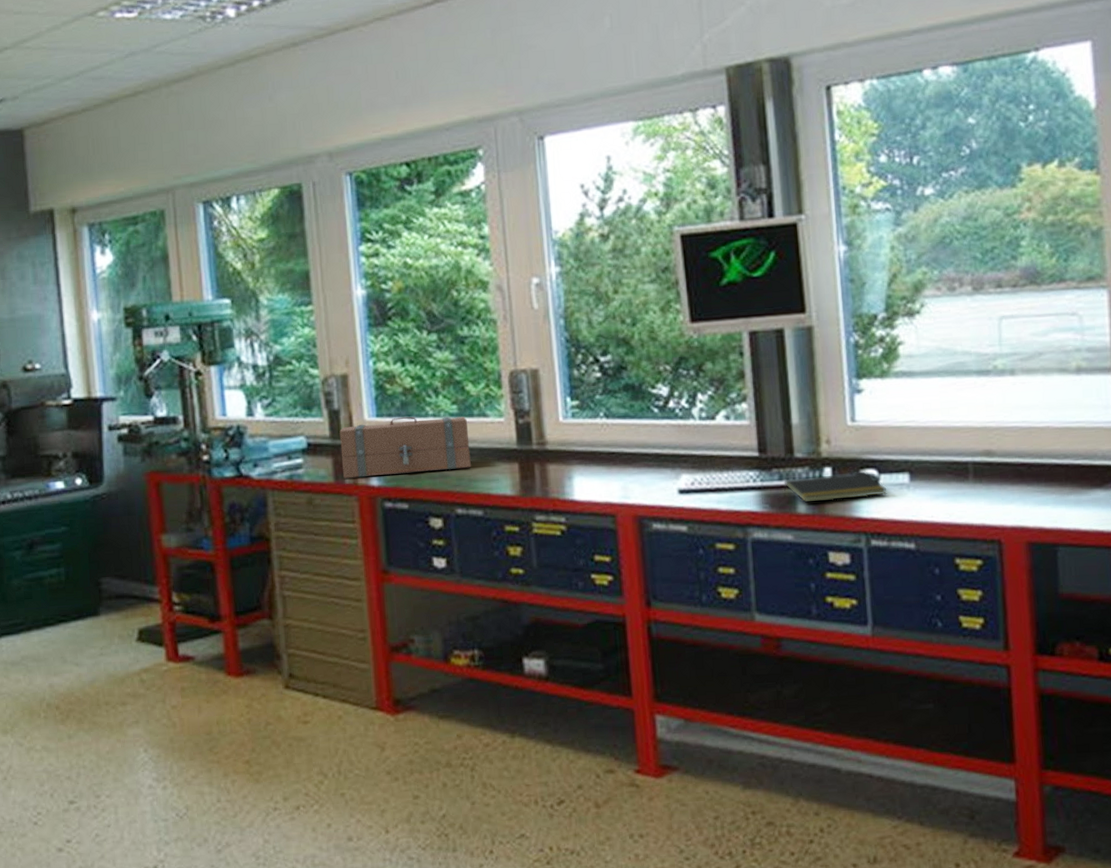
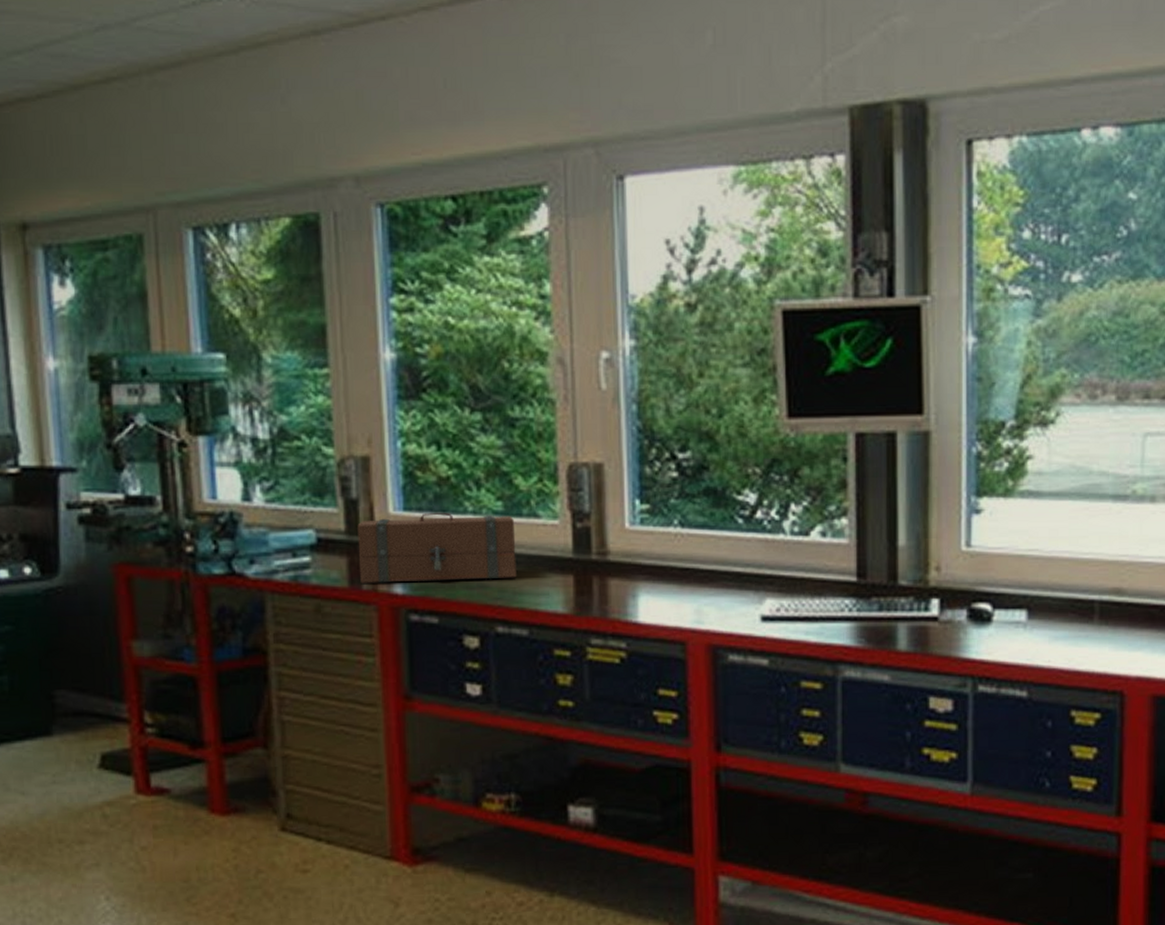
notepad: present [783,472,887,503] -> none [882,606,1001,638]

